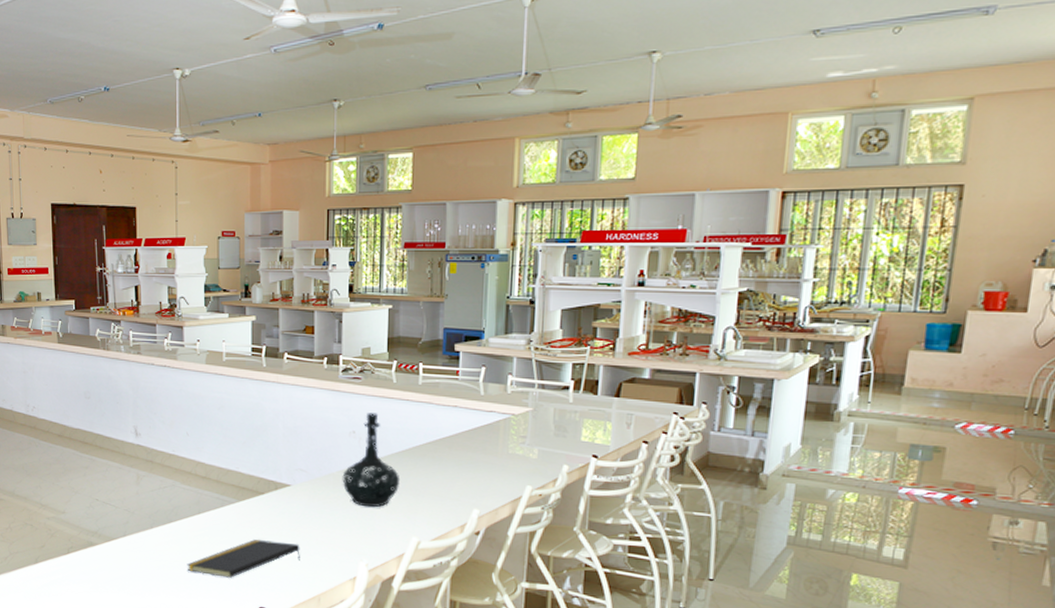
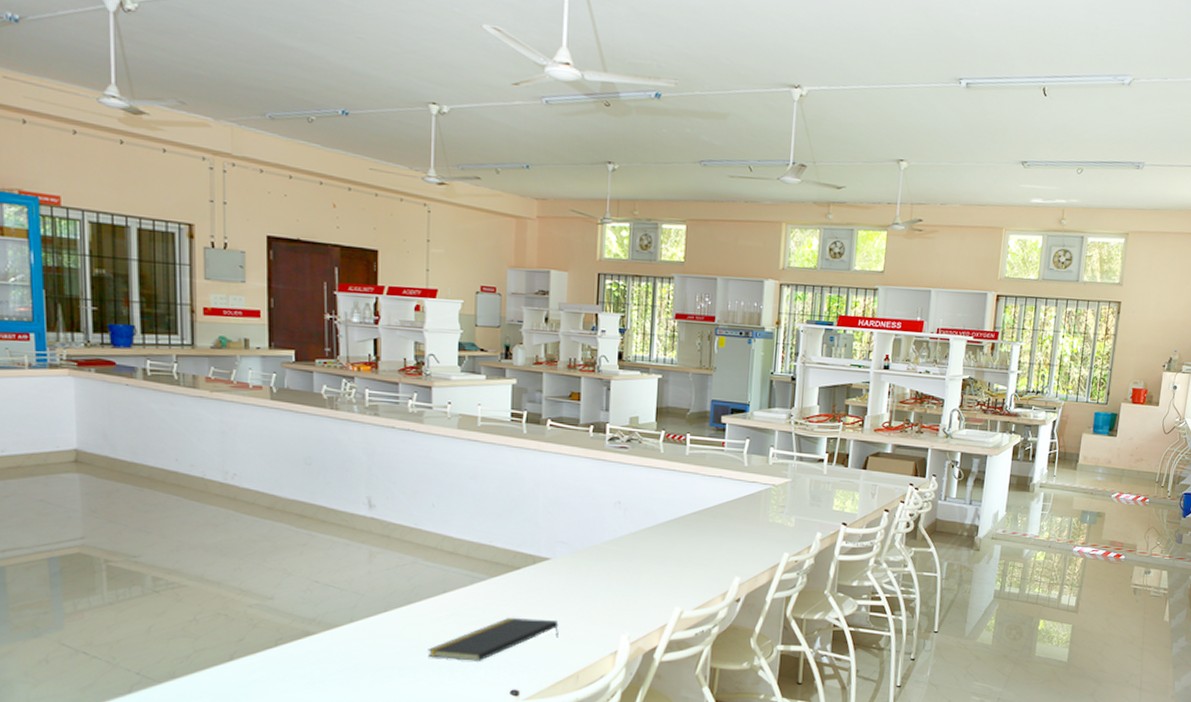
bottle: present [342,413,401,508] -> none [605,483,665,579]

